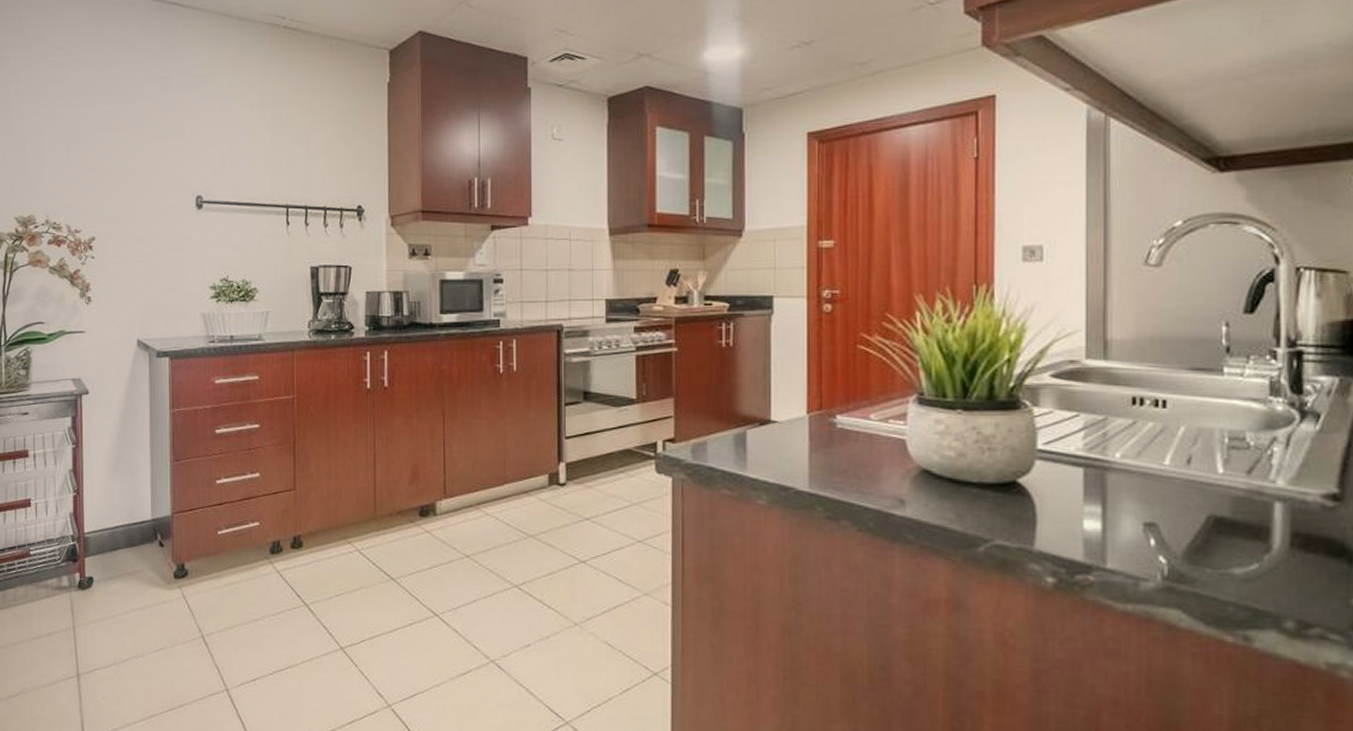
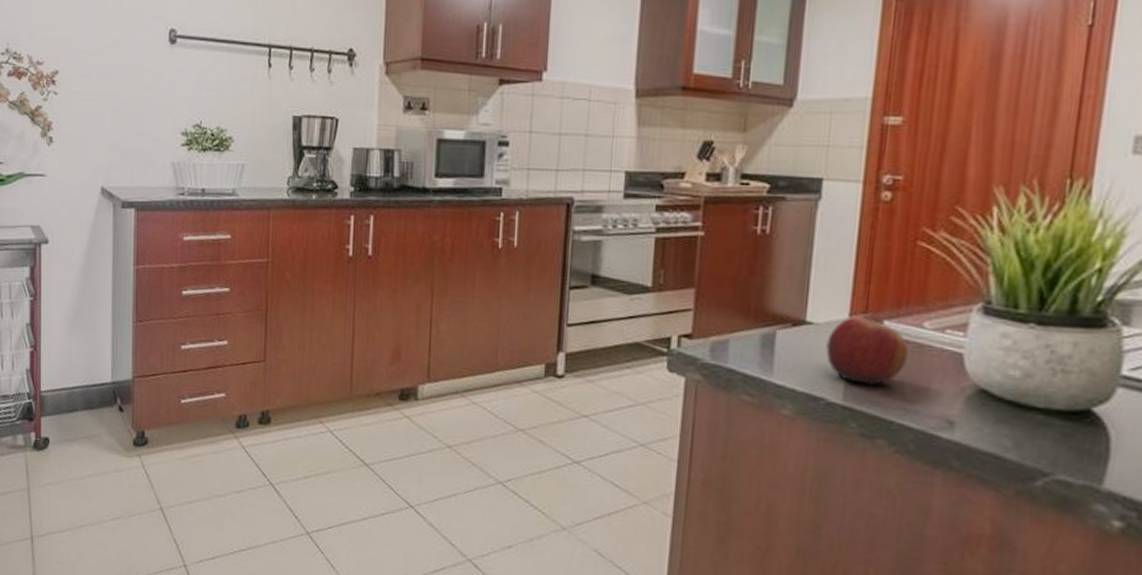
apple: none [790,413,860,474] -> present [826,316,909,386]

